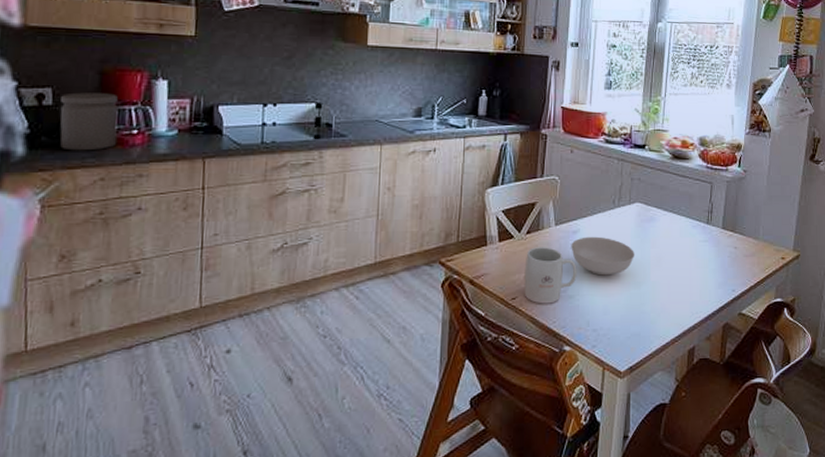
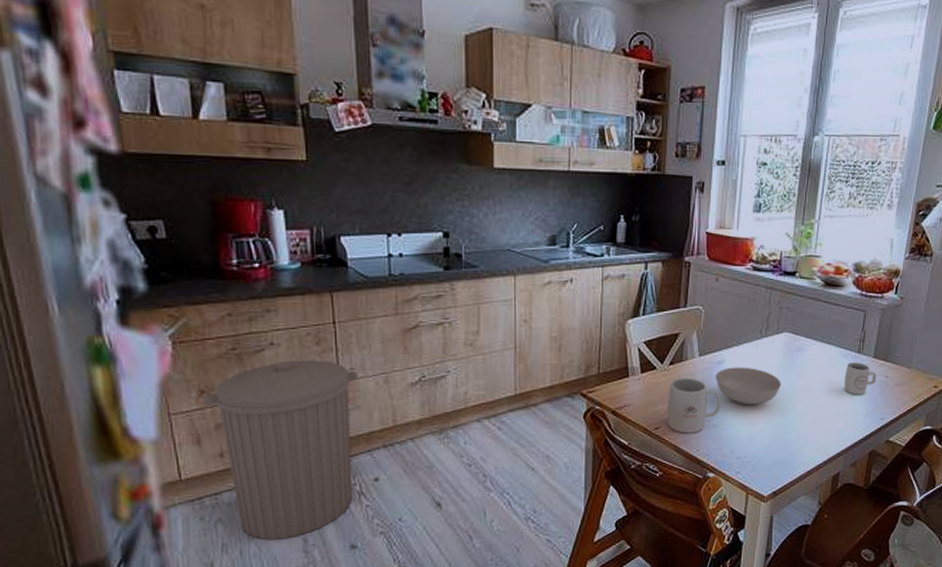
jar: present [60,92,118,151] -> none [174,224,240,286]
trash can: none [63,225,221,419] -> present [204,360,358,540]
mug: none [695,233,726,266] -> present [844,362,877,395]

